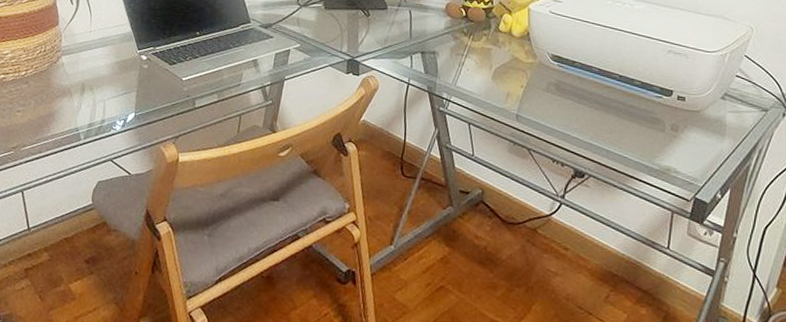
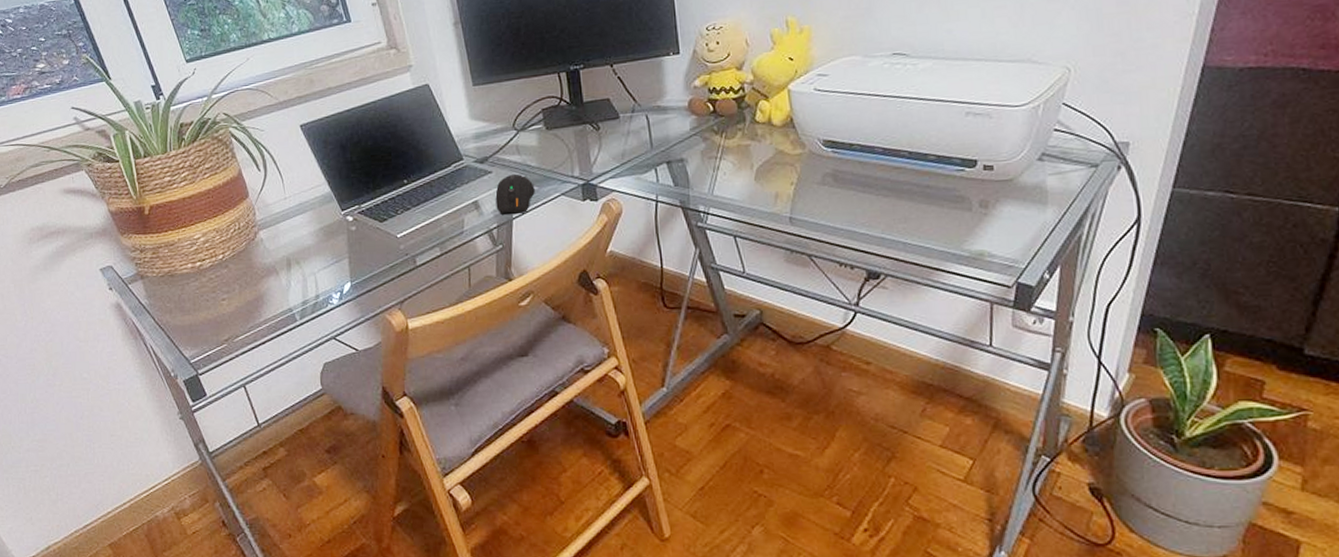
computer mouse: none [272,41,308,77] -> present [495,173,535,216]

